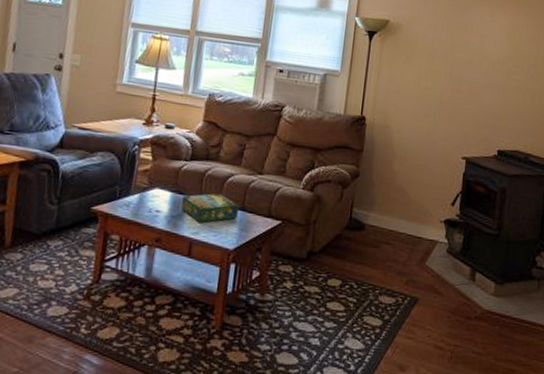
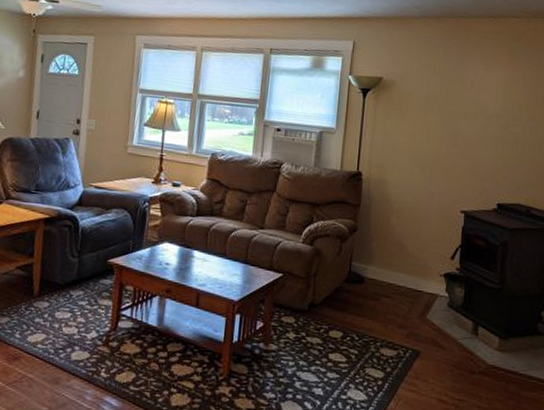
board game: present [181,192,239,223] -> none [188,246,242,276]

